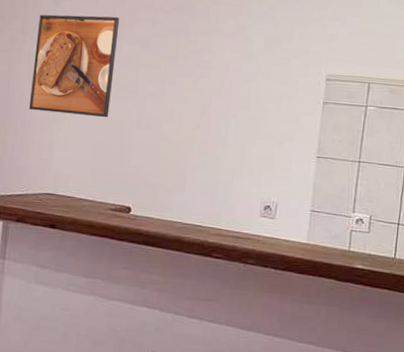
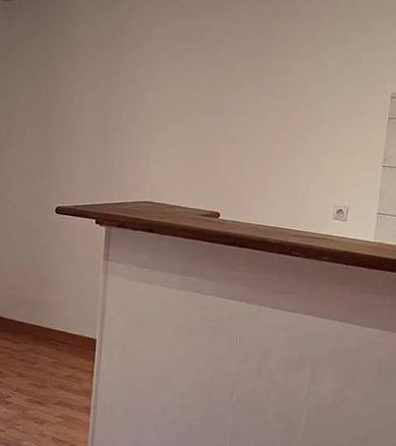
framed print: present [28,14,120,118] -> none [126,39,207,134]

